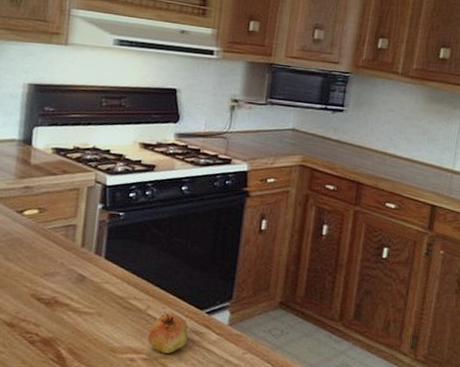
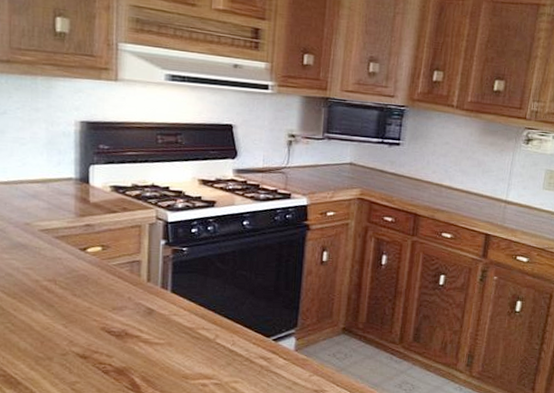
fruit: present [148,312,188,354] -> none [218,340,256,379]

